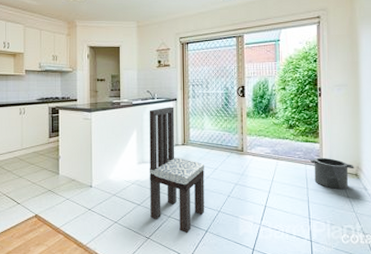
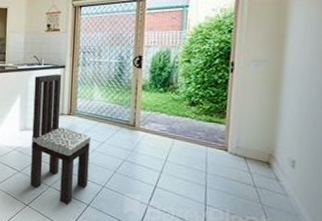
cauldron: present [309,157,354,190] -> none [212,139,266,178]

